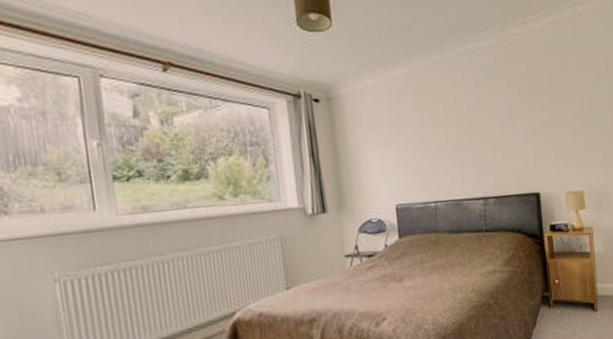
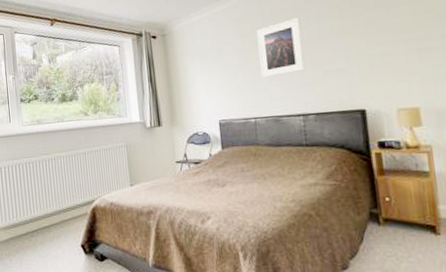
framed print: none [437,92,486,157] -> present [257,18,306,78]

